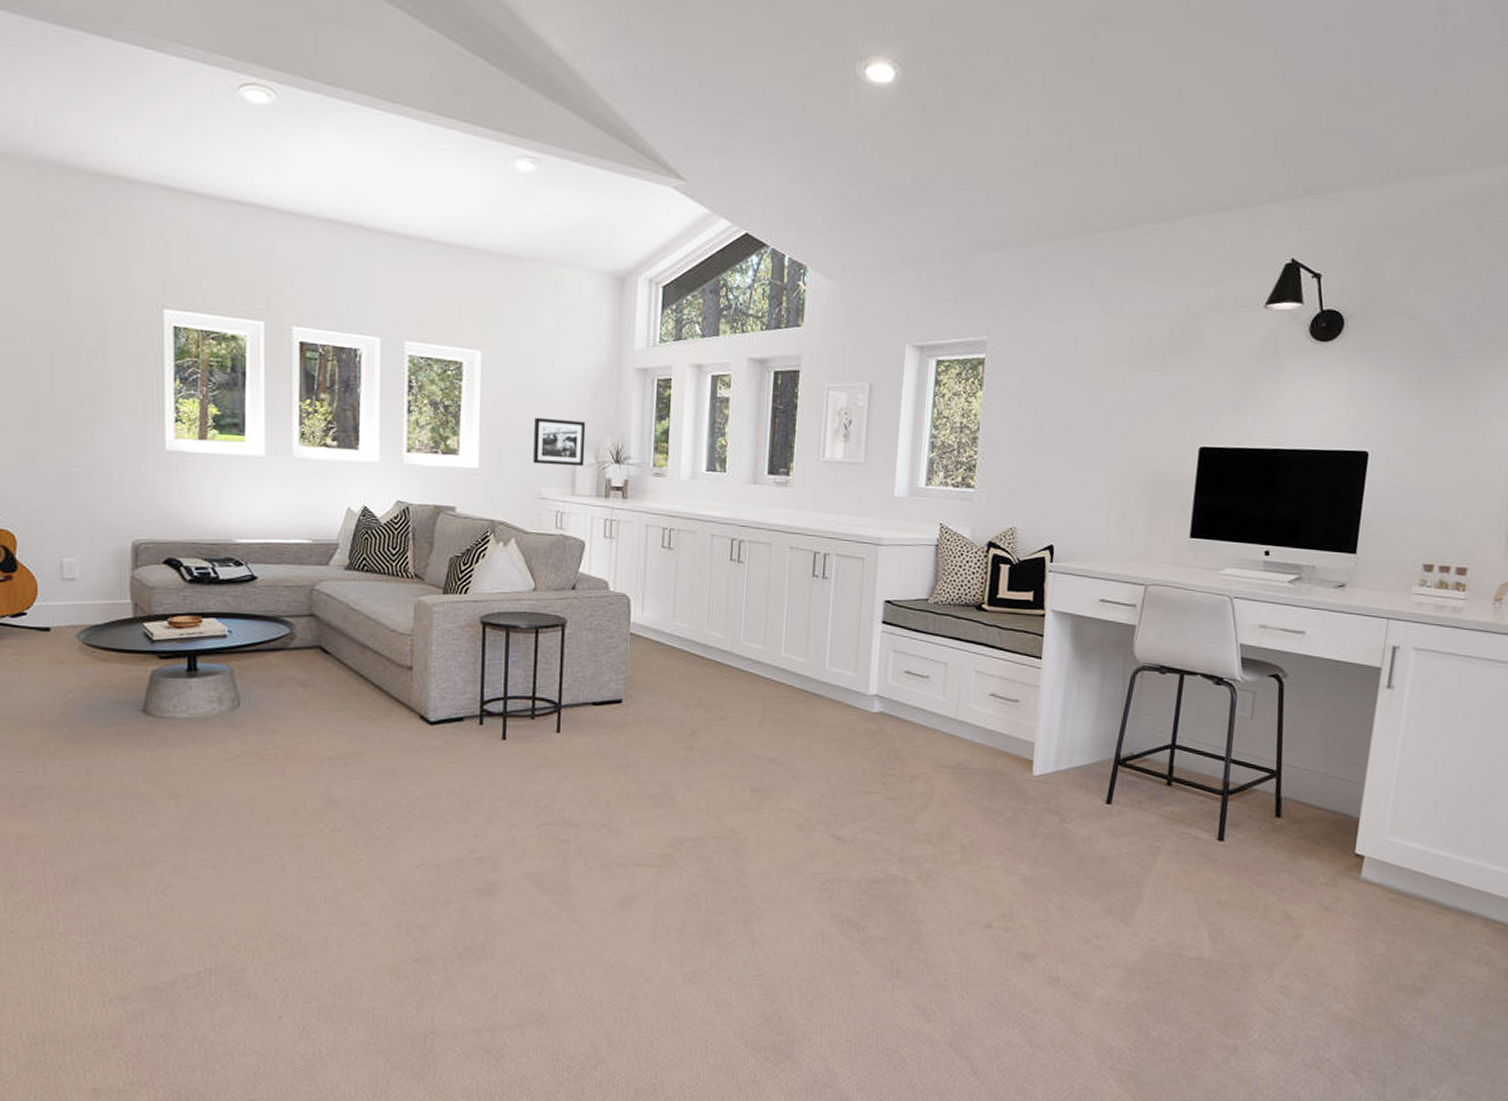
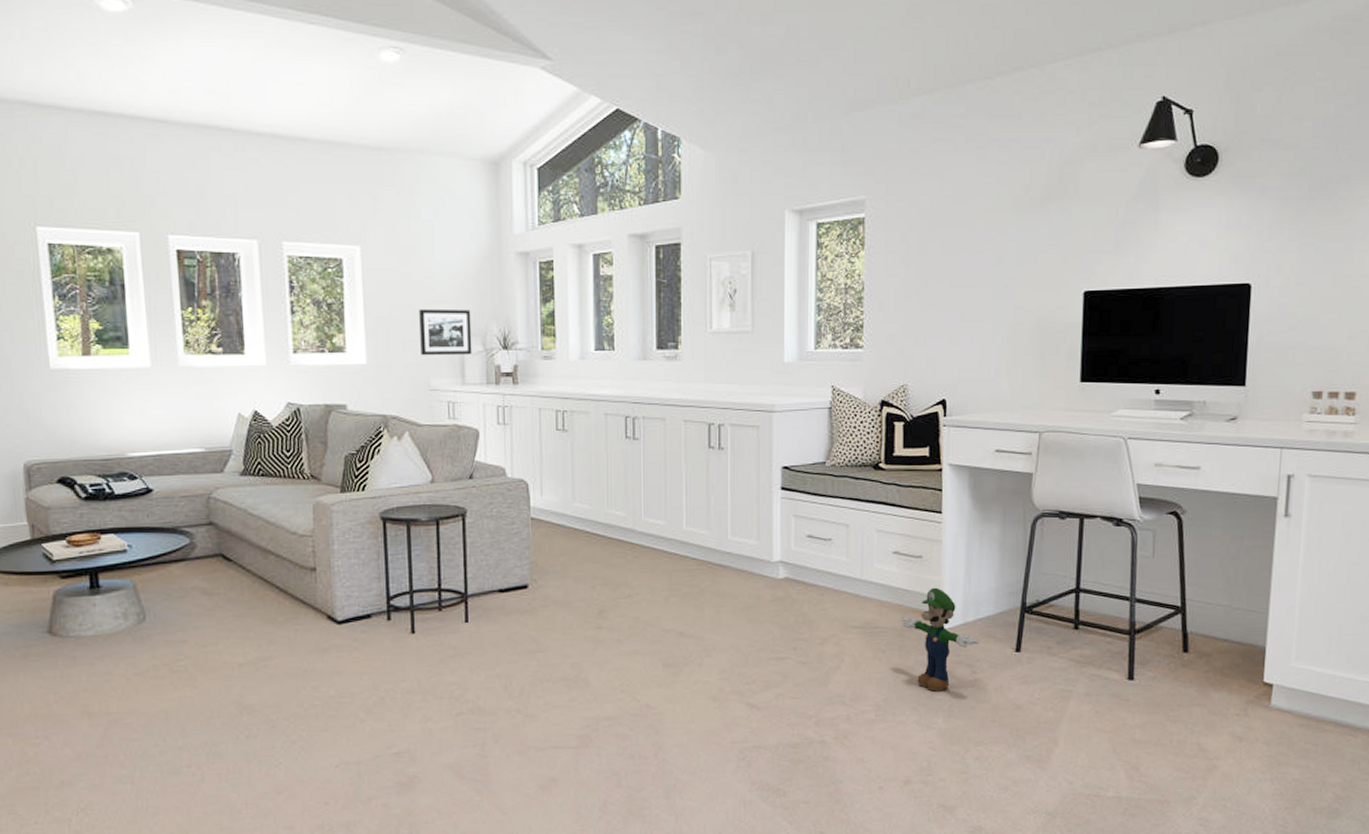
plush toy: none [993,733,1071,838] -> present [901,587,980,692]

